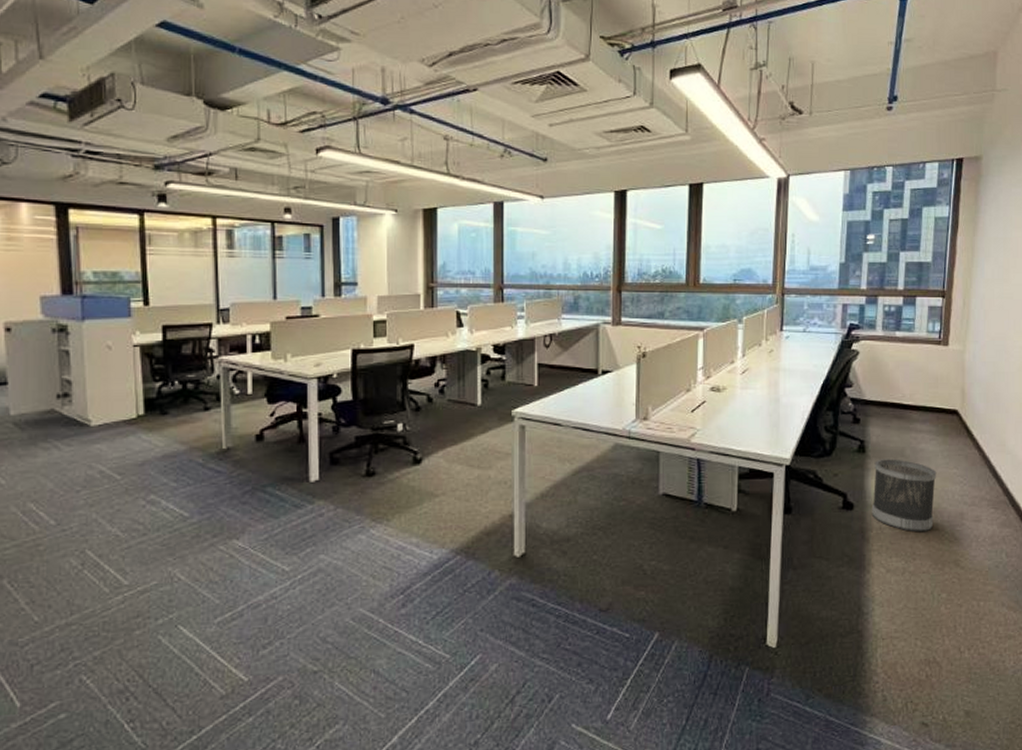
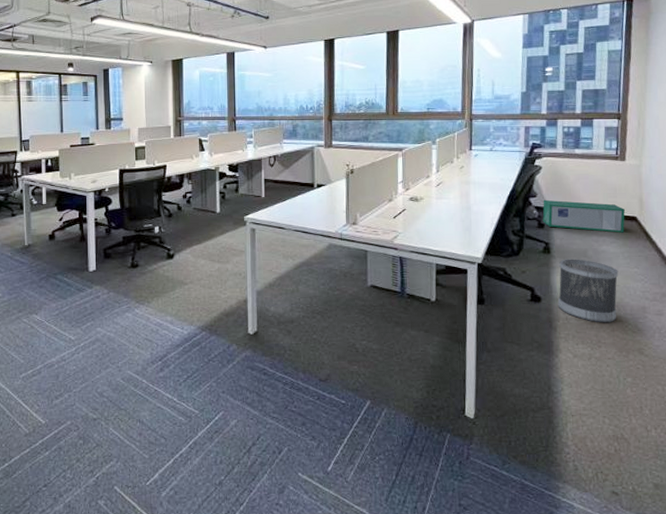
storage bin: none [858,390,946,429] -> present [542,199,625,233]

